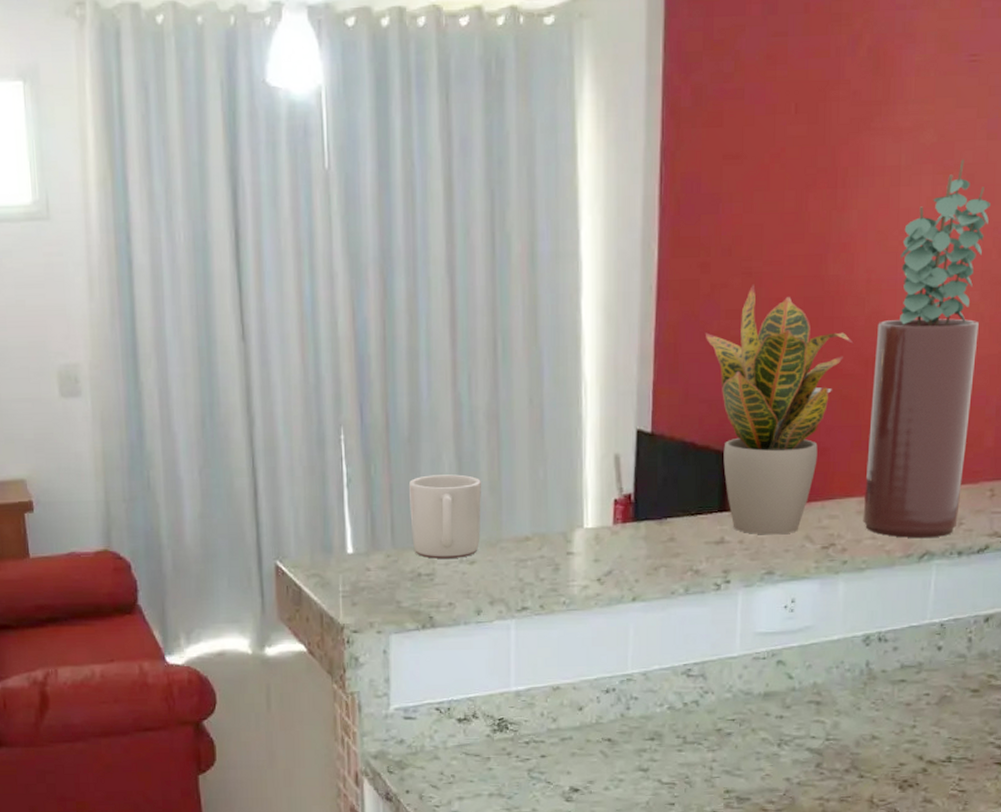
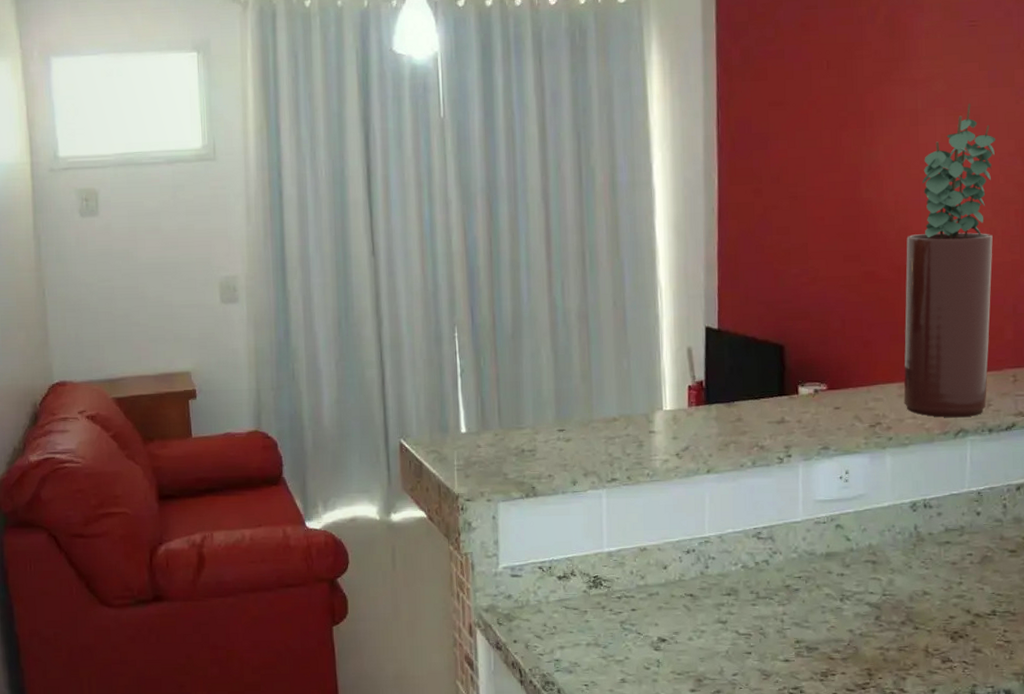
mug: present [409,474,481,559] -> none [513,365,575,437]
potted plant: present [705,285,853,535] -> none [760,207,886,416]

